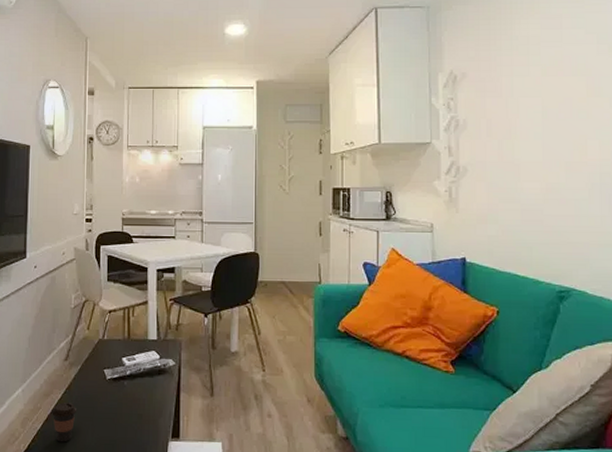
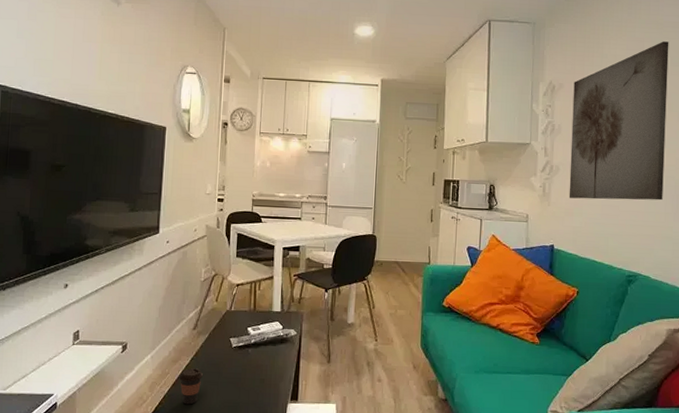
wall art: none [479,16,597,203] -> present [569,41,669,201]

